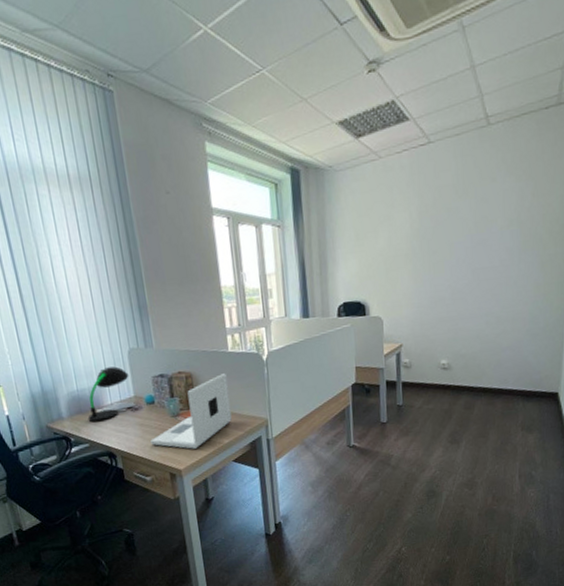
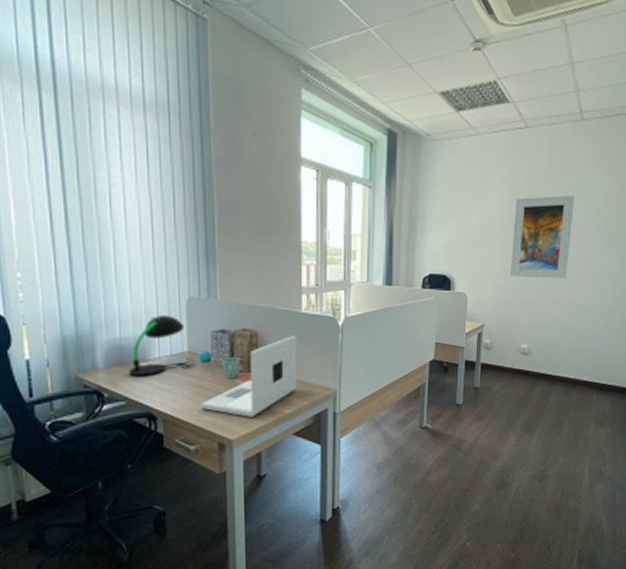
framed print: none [423,205,486,296] -> present [510,195,574,279]

